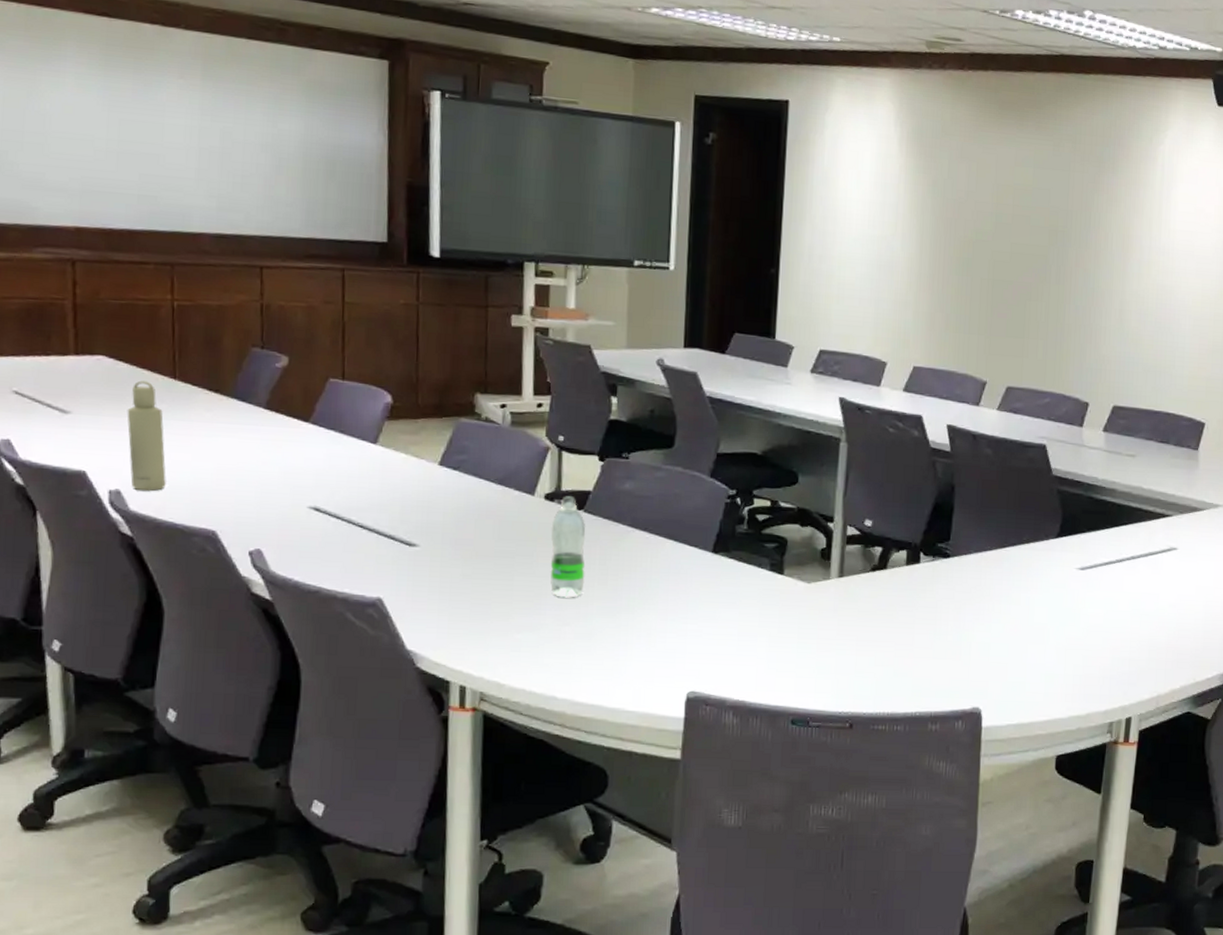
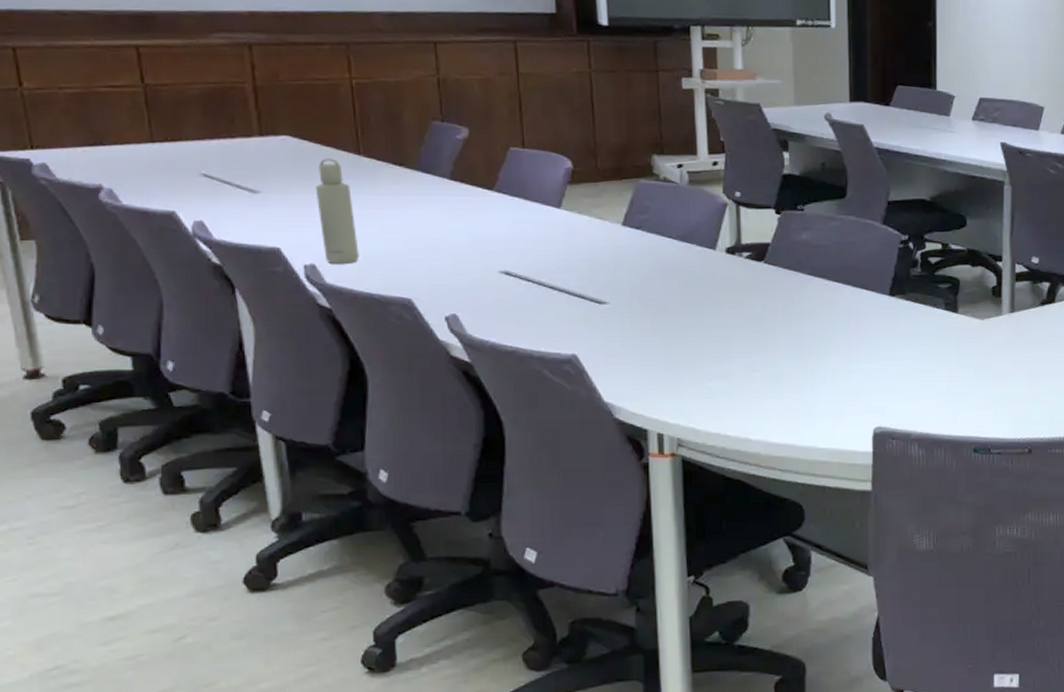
bottle: present [550,496,586,598] -> none [734,249,770,345]

